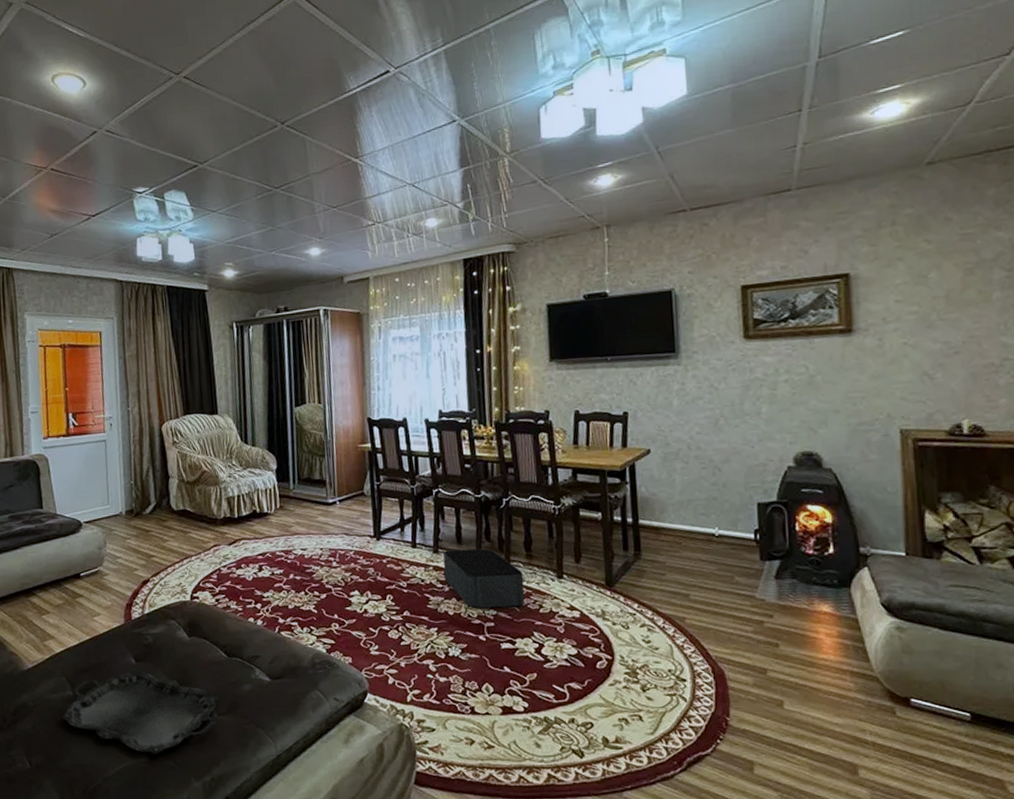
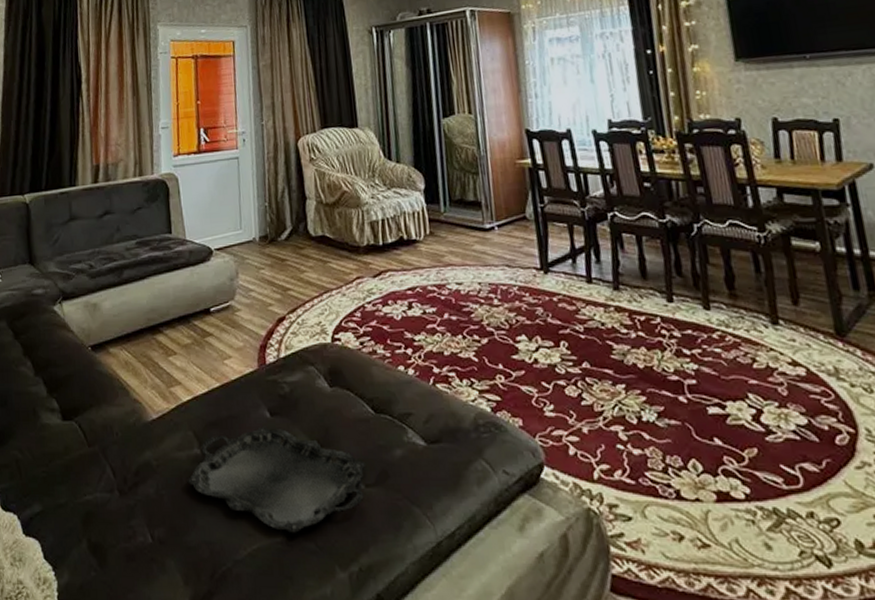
storage bin: present [443,548,525,608] -> none [626,285,733,361]

